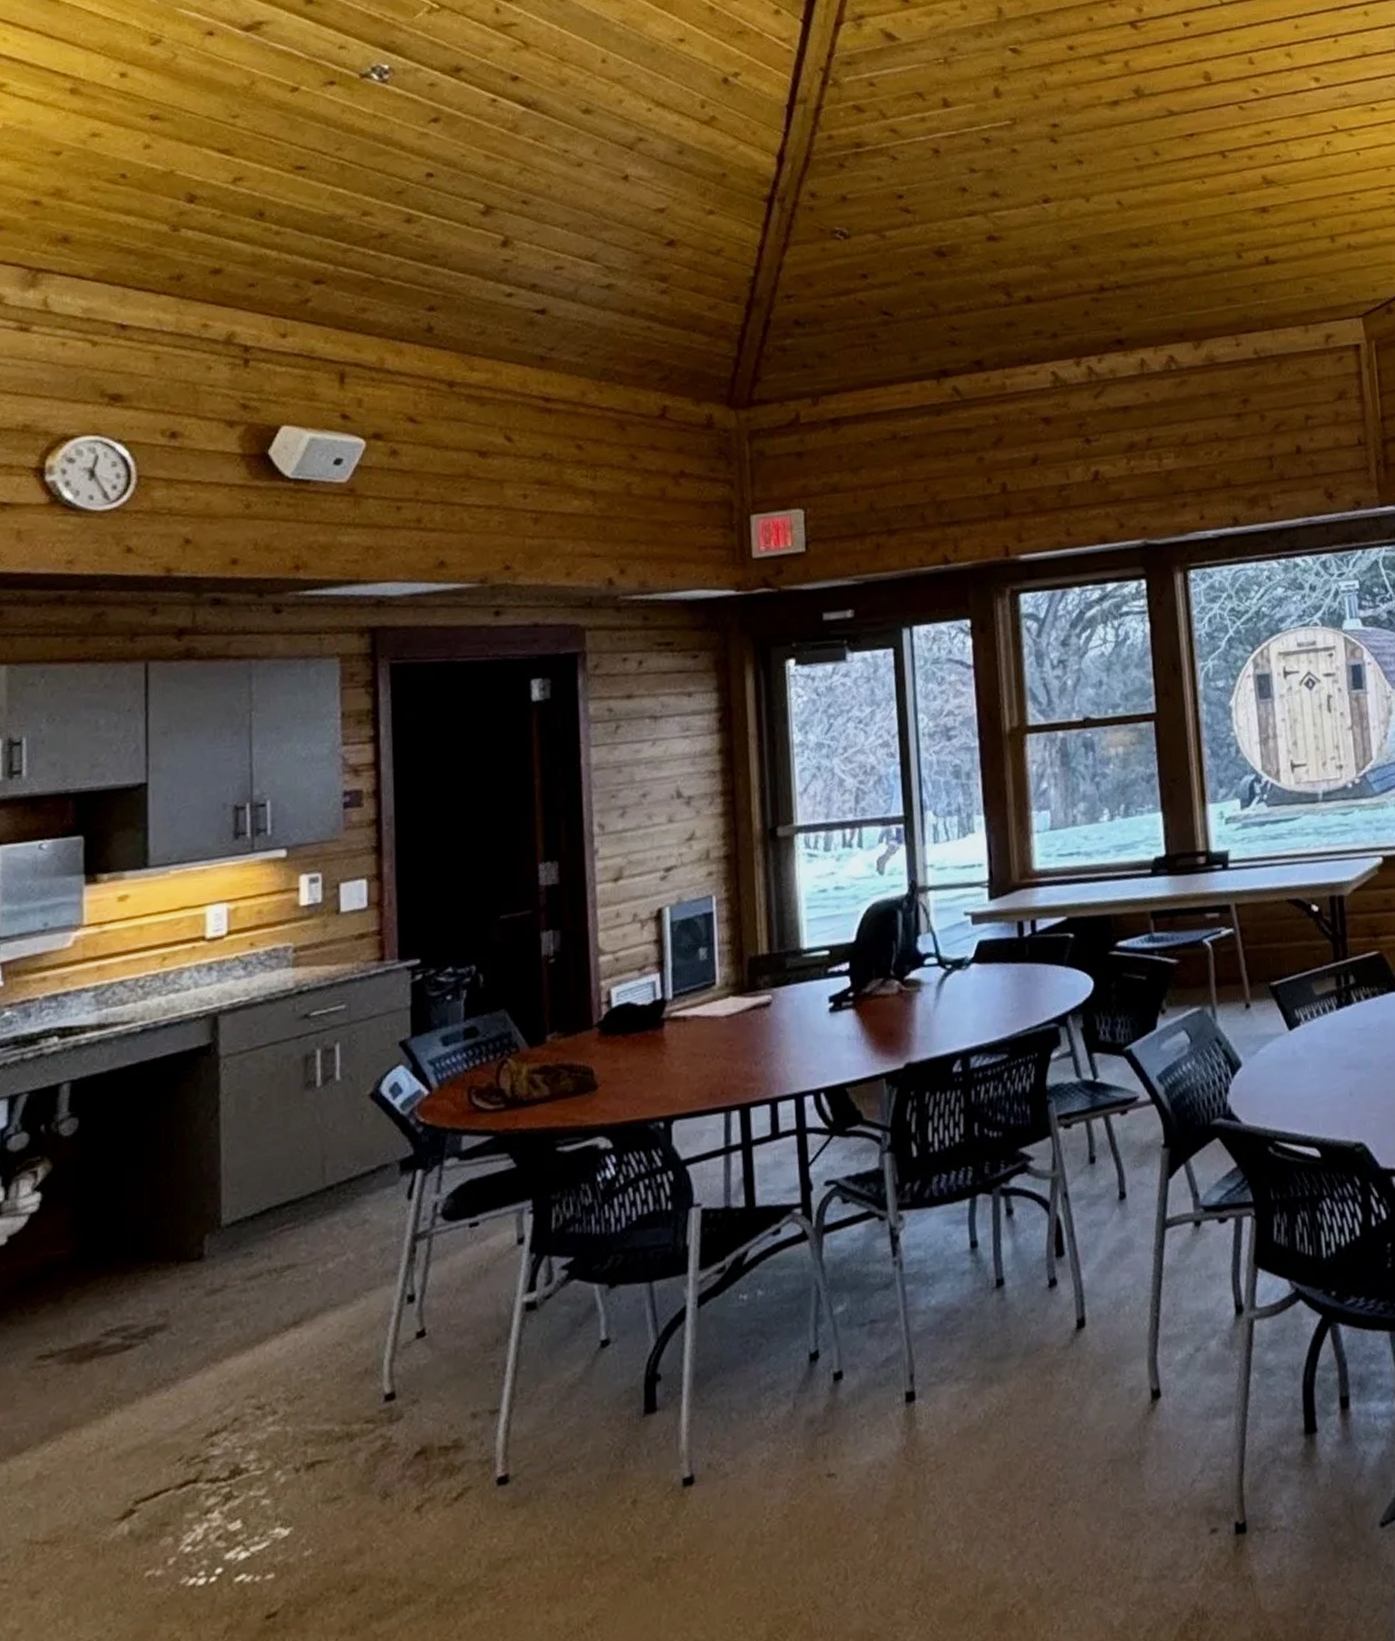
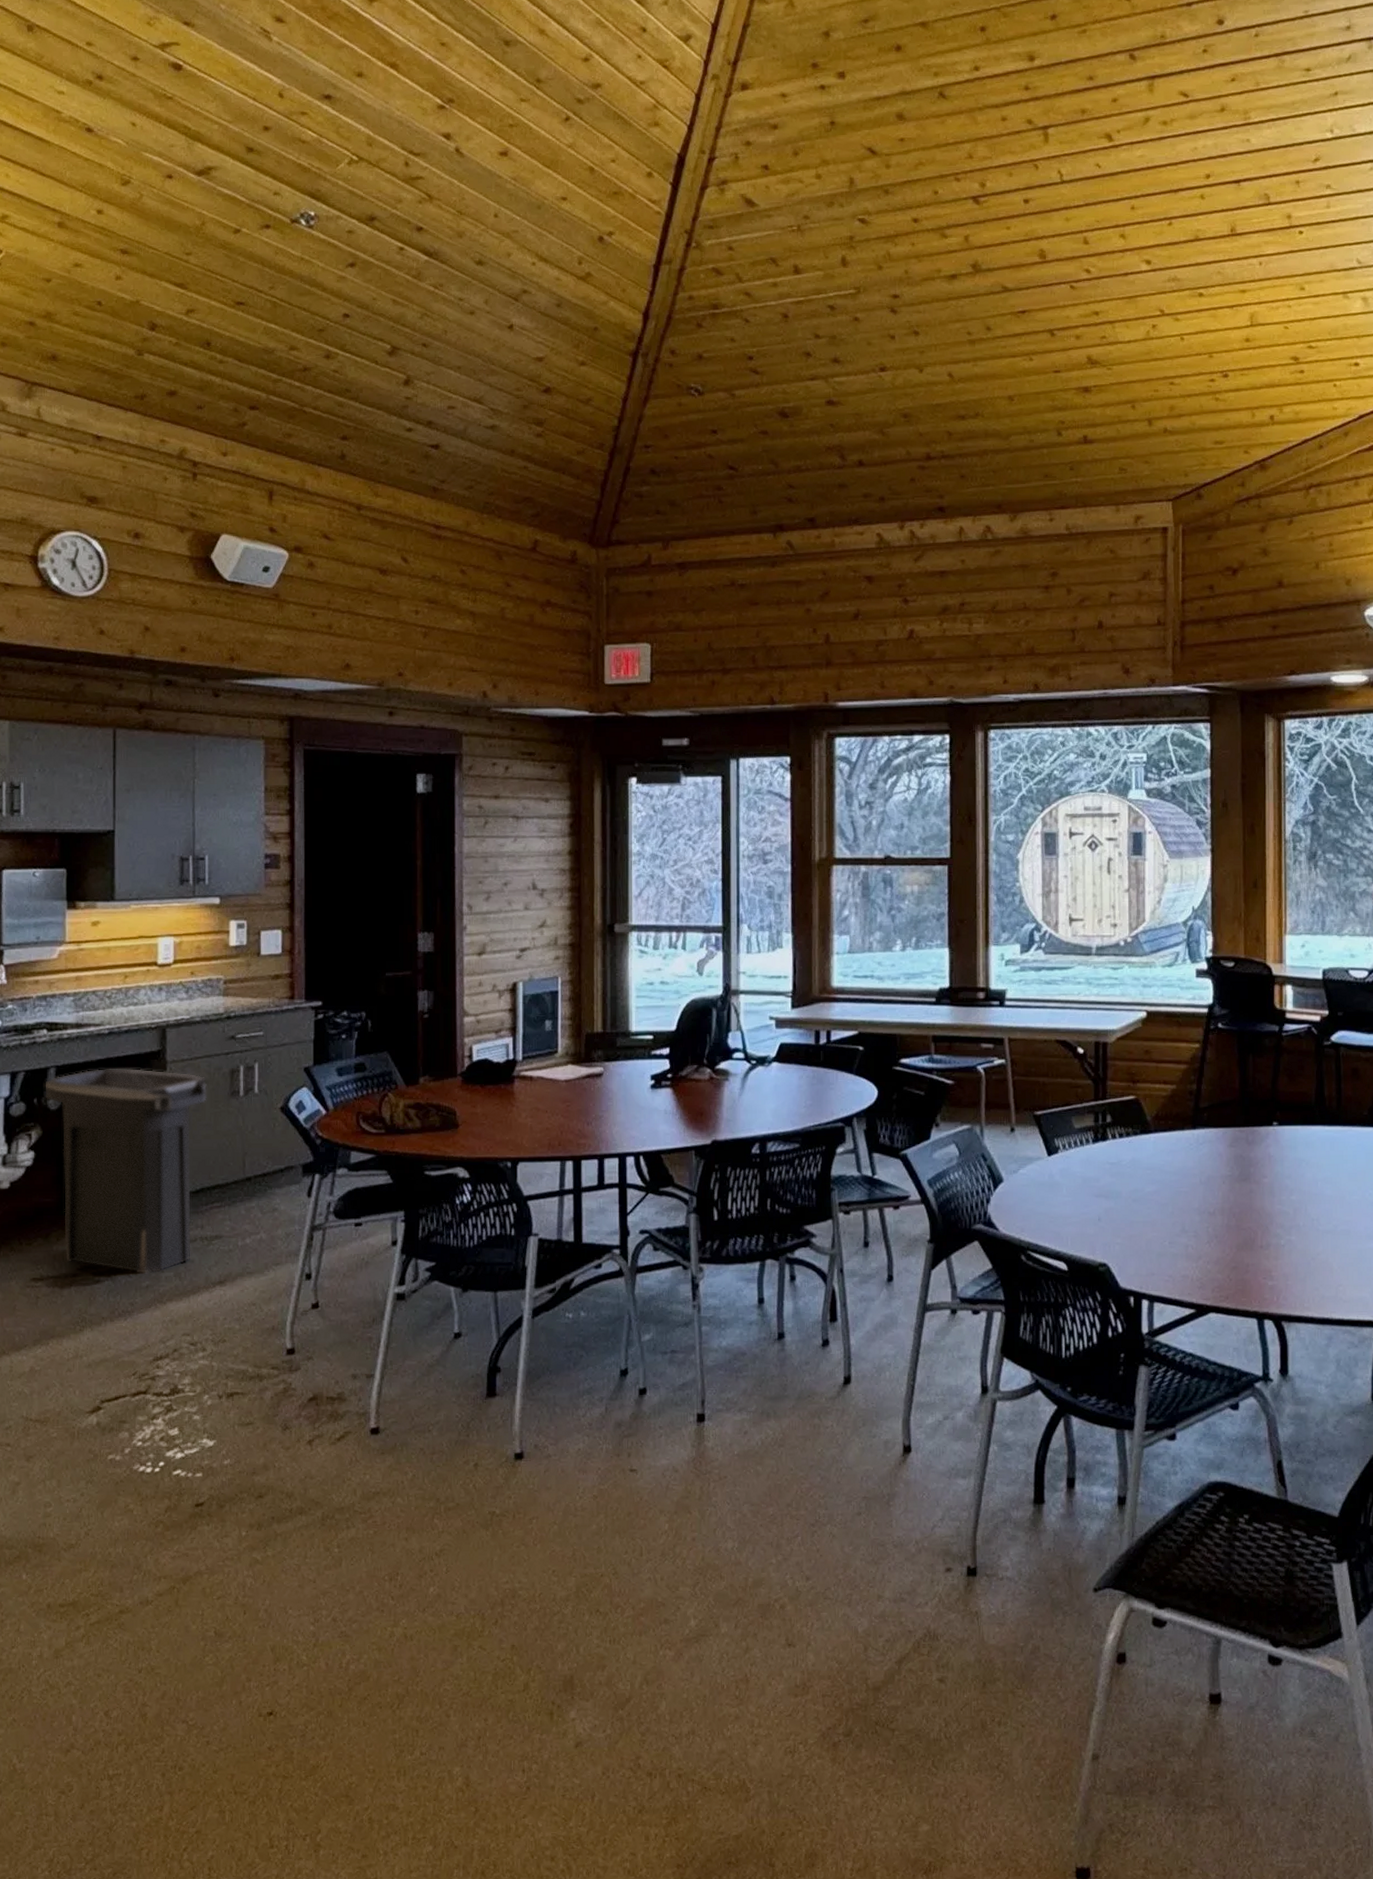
trash can: none [57,1067,273,1329] -> present [46,1069,207,1274]

